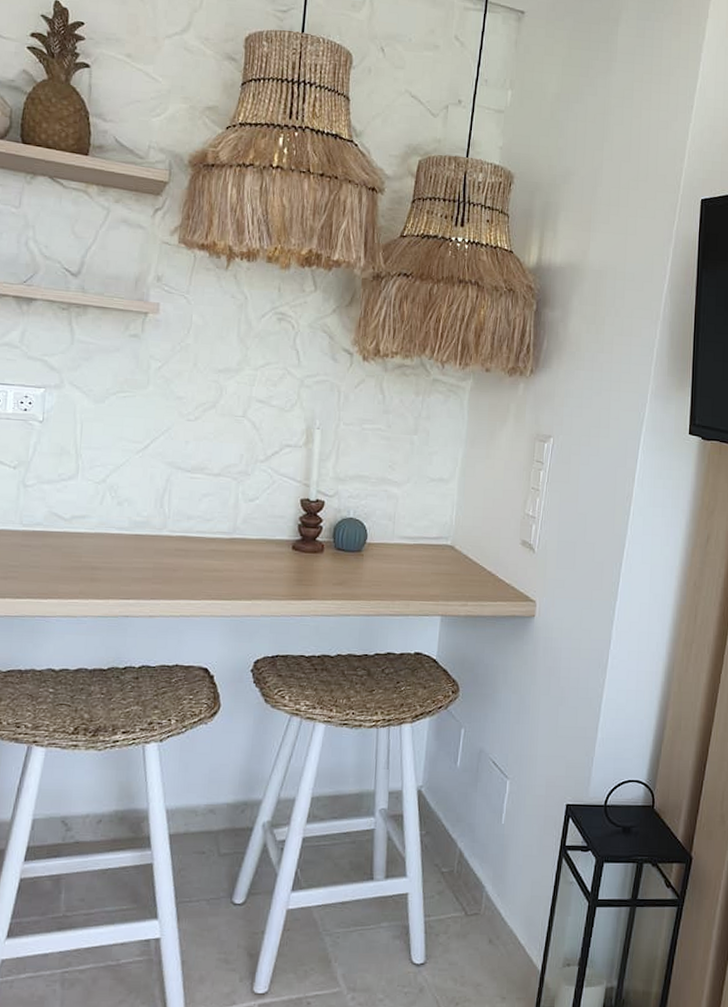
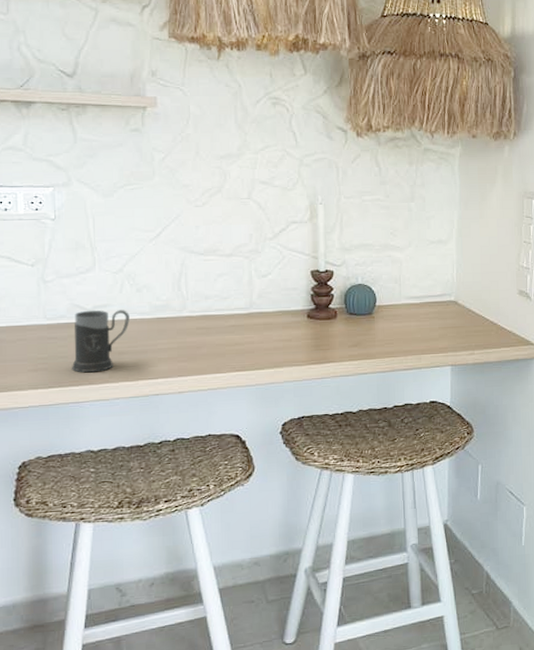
mug: none [42,520,108,586] -> present [72,310,130,373]

